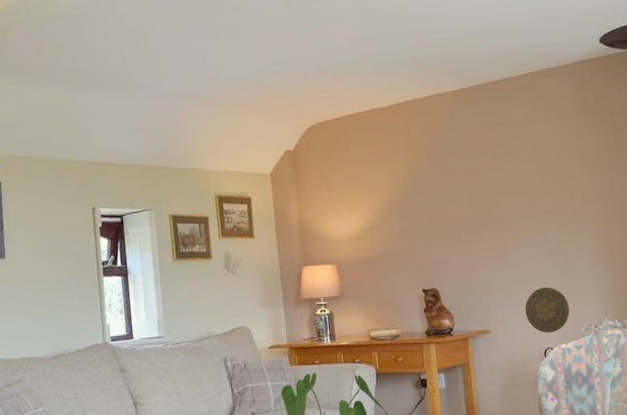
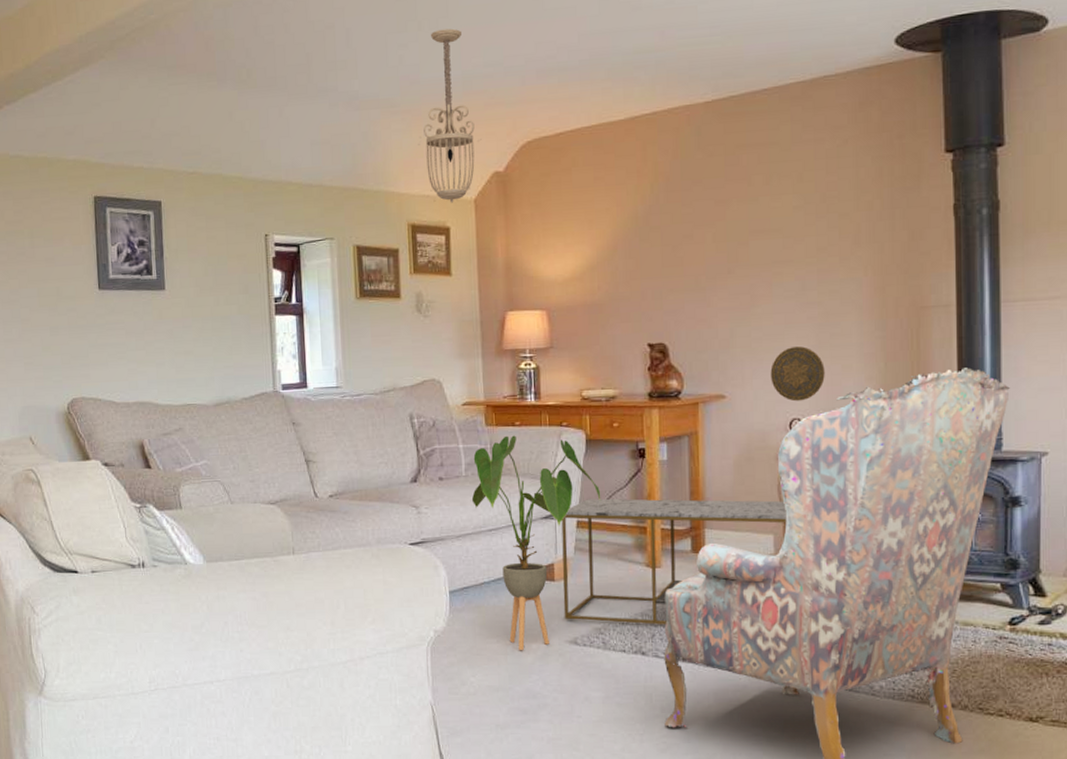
ceiling light fixture: none [221,35,274,177] -> present [418,28,482,203]

